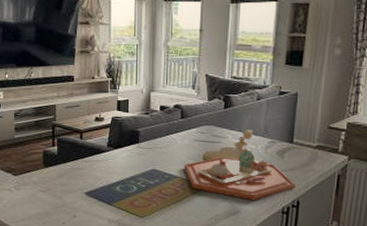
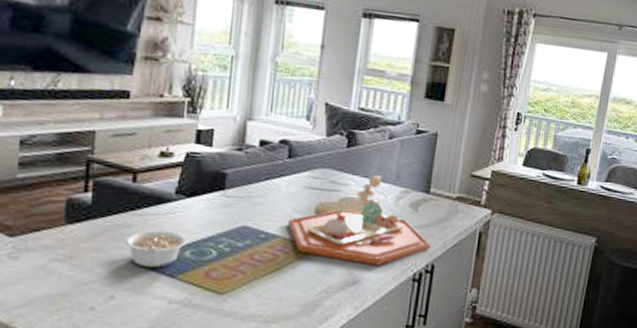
legume: none [79,171,117,198] -> present [124,230,188,268]

